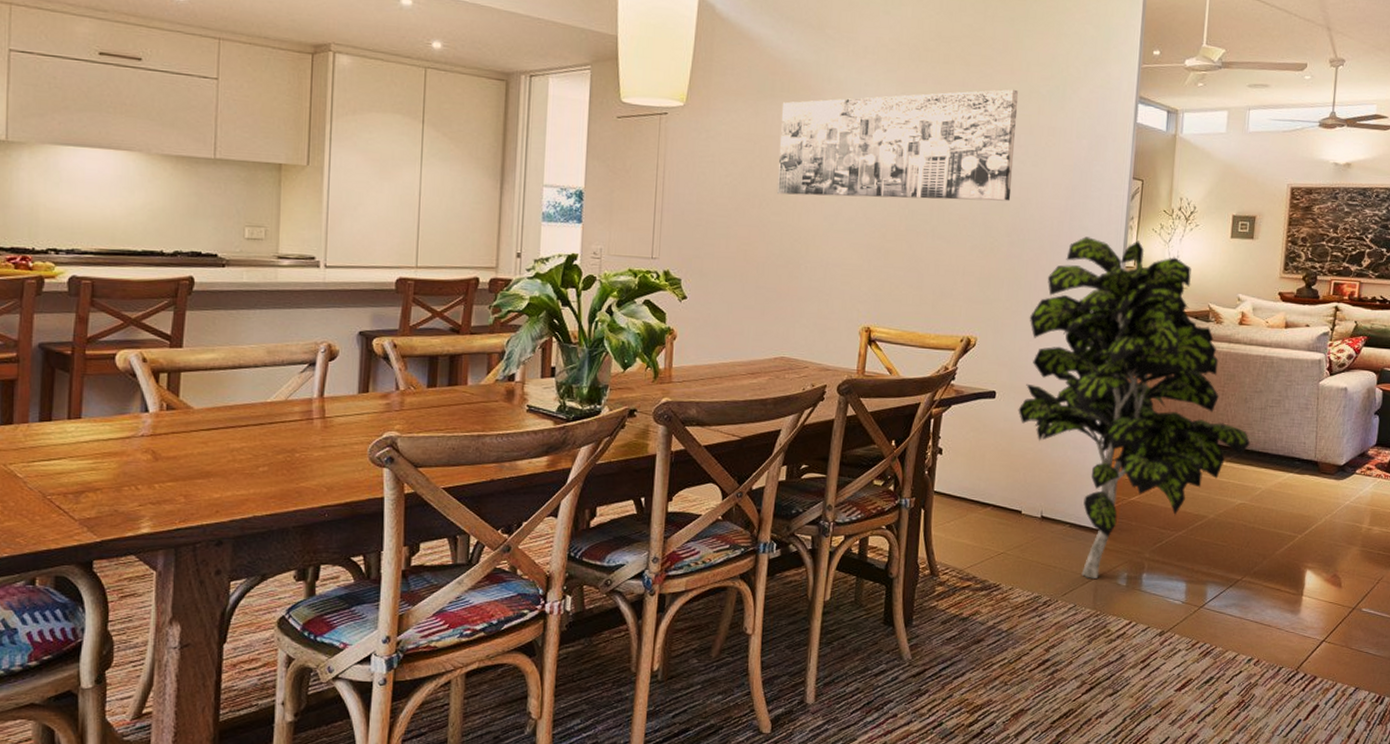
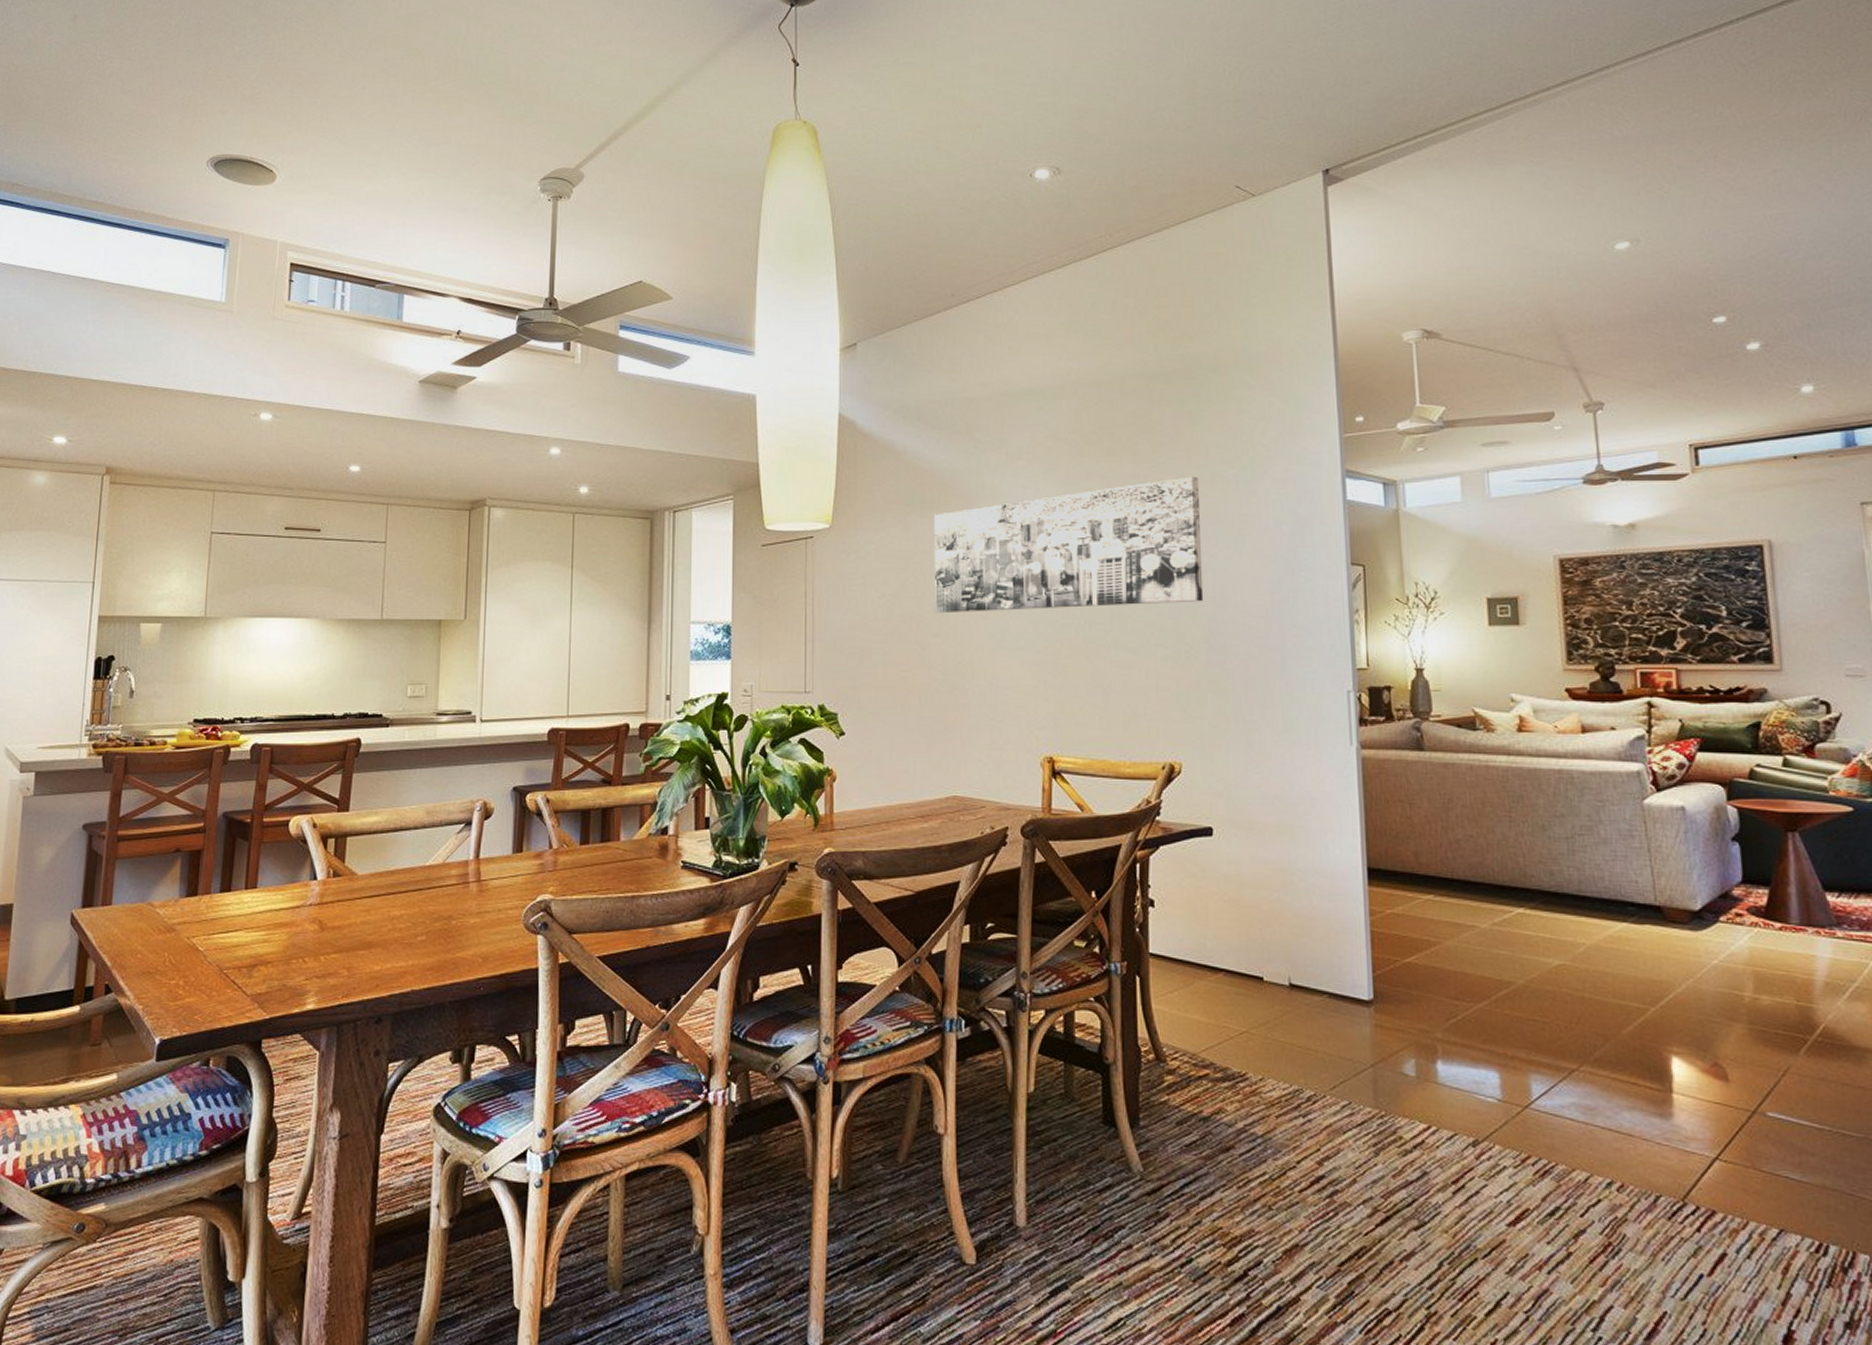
indoor plant: present [1018,237,1251,579] -> none [1243,636,1560,1066]

